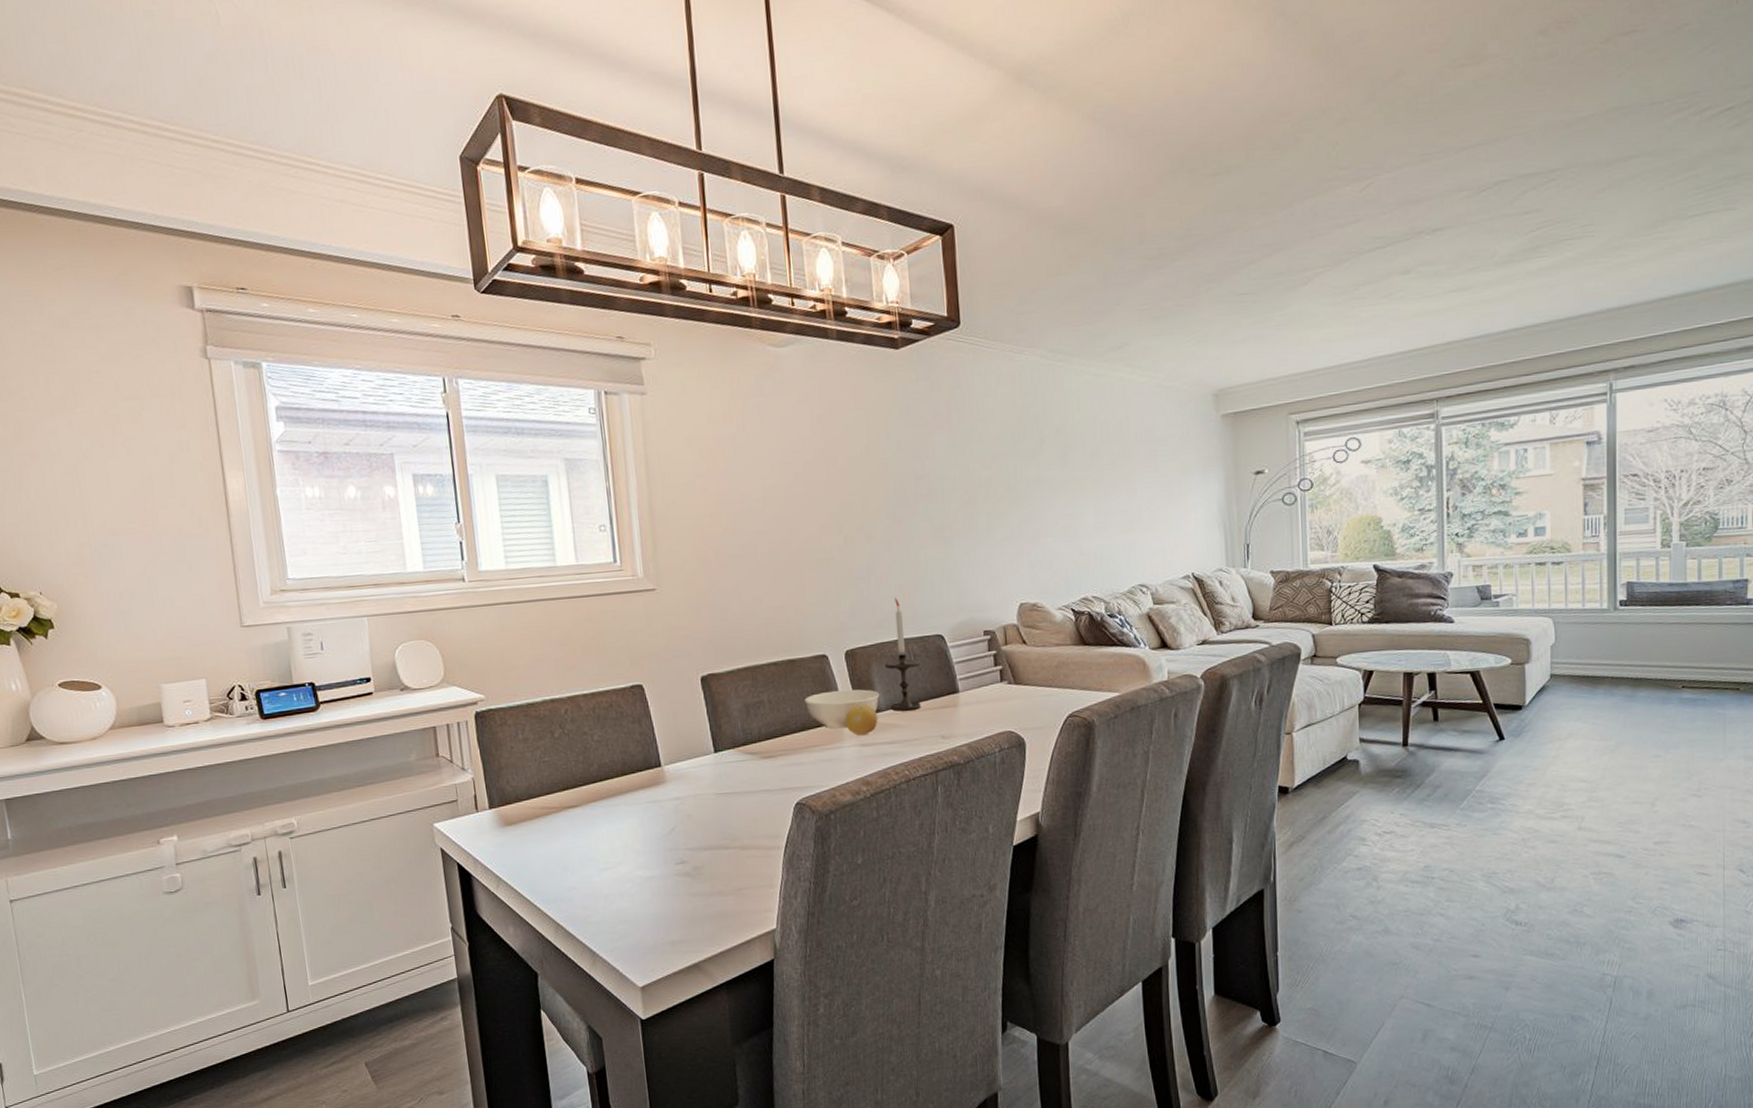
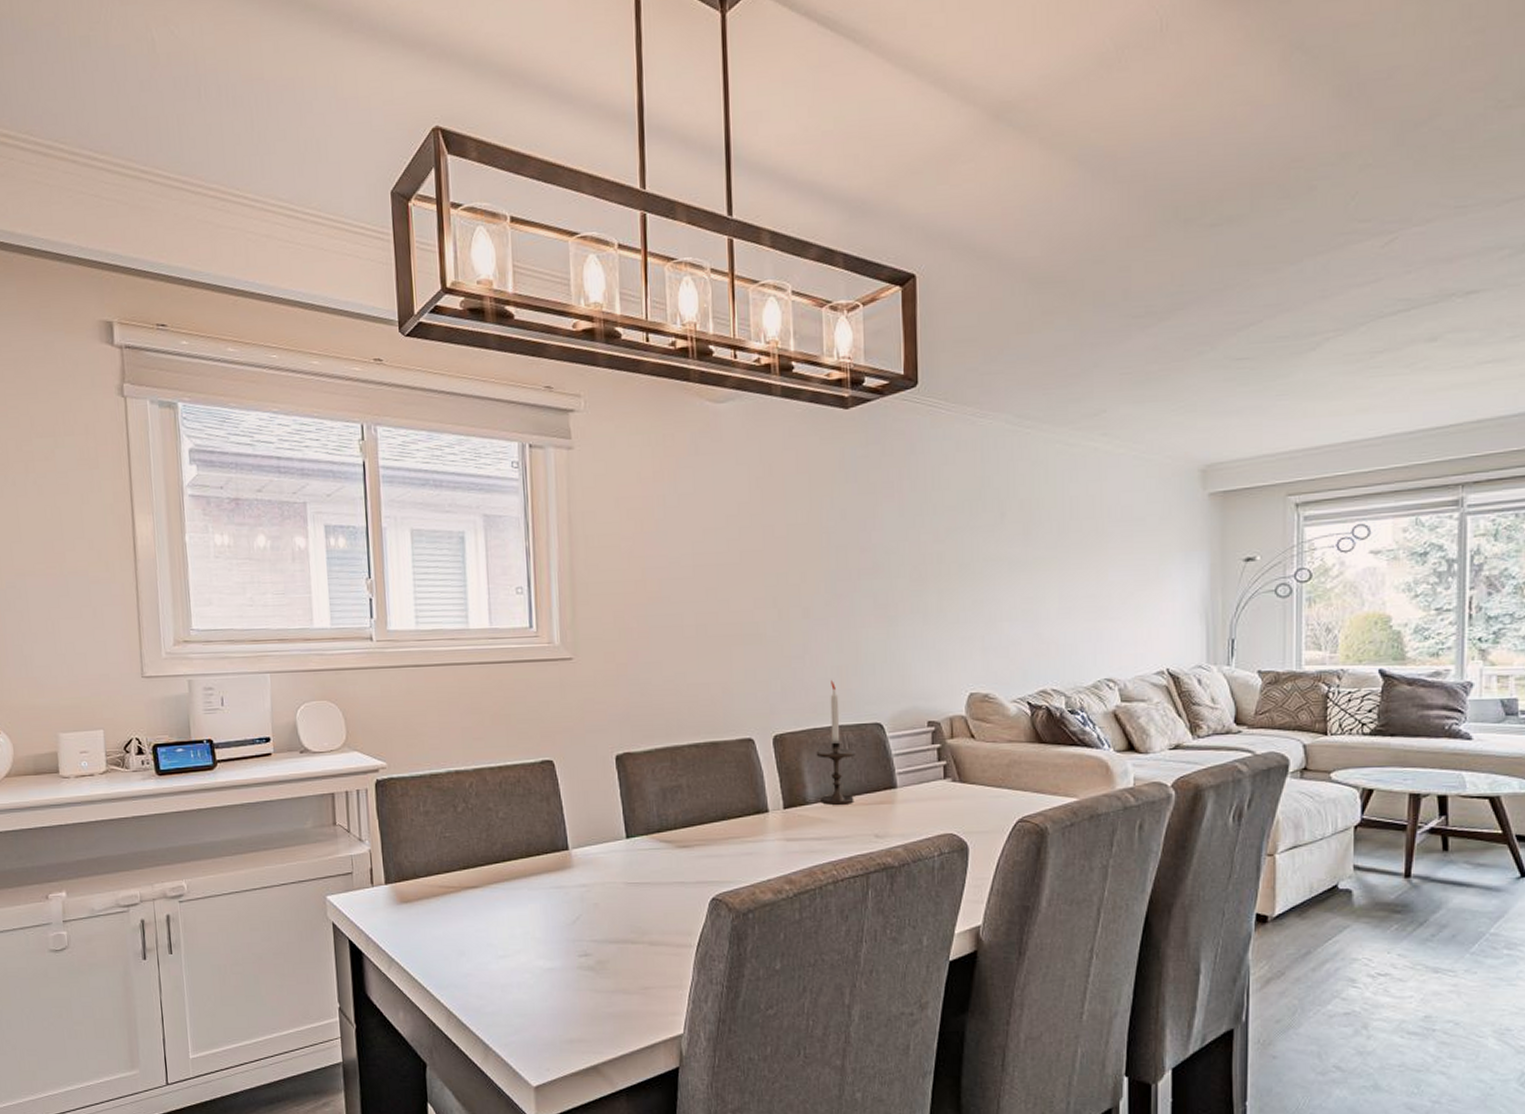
bowl: present [804,689,880,729] -> none [726,777,810,820]
fruit: present [845,704,878,736] -> none [769,794,806,829]

